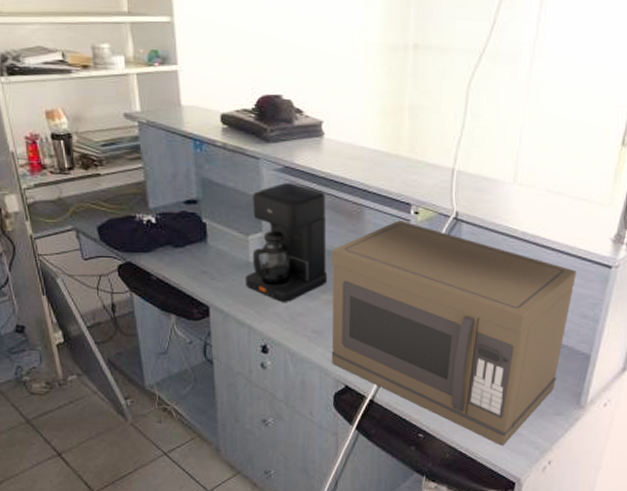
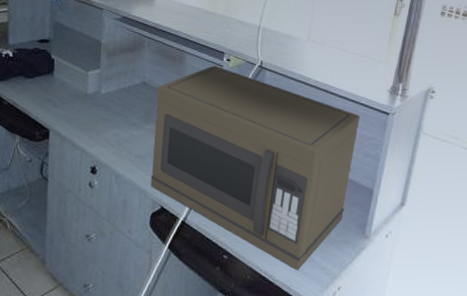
coffee maker: present [246,183,328,302] -> none [82,30,155,130]

